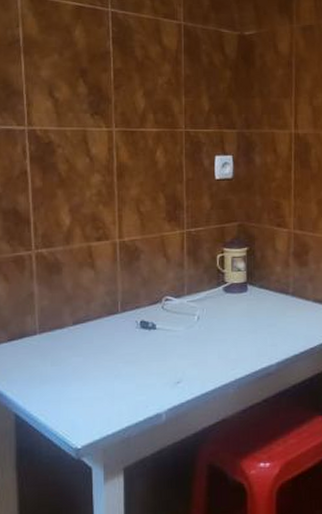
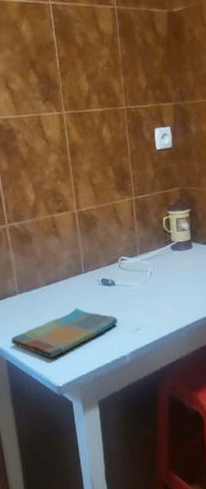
dish towel: none [23,354,155,414] -> present [11,308,118,359]

